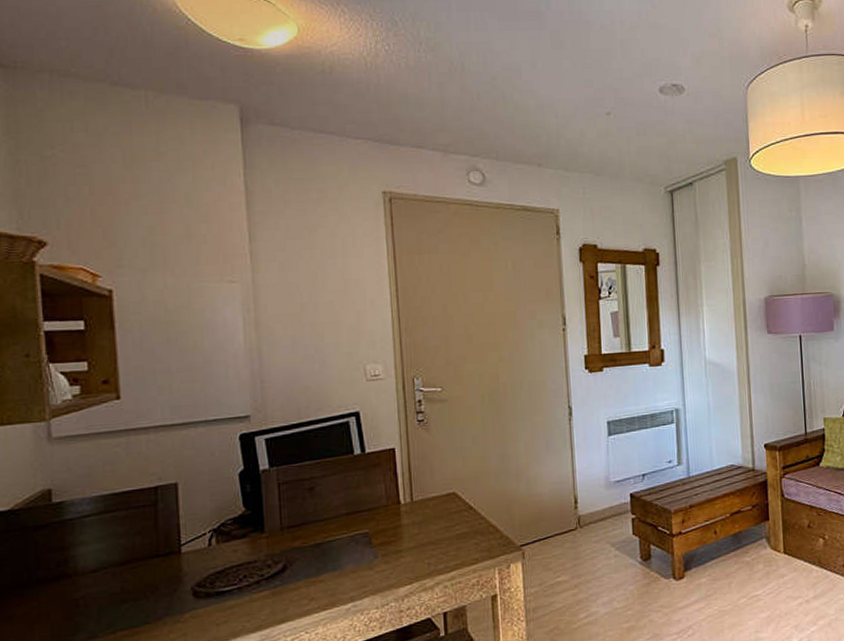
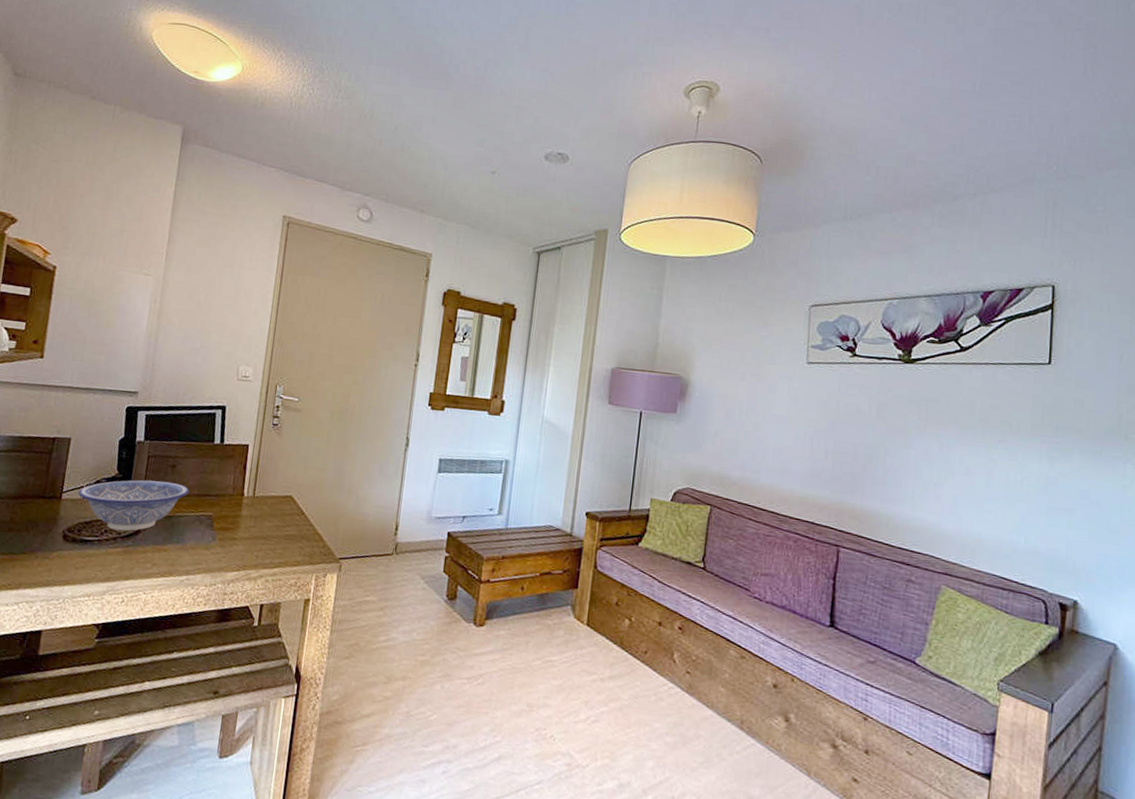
decorative bowl: none [200,506,336,573] -> present [77,480,190,531]

